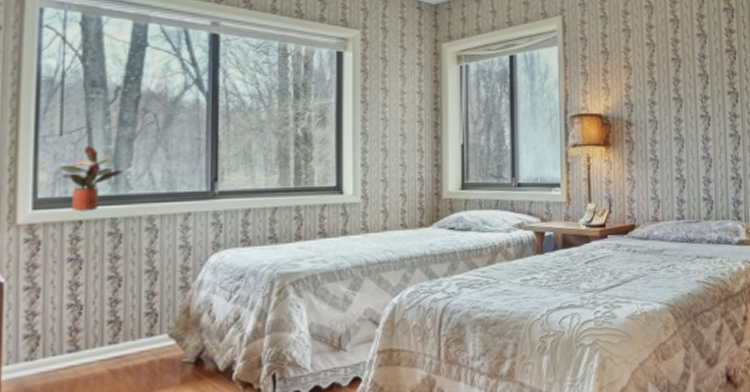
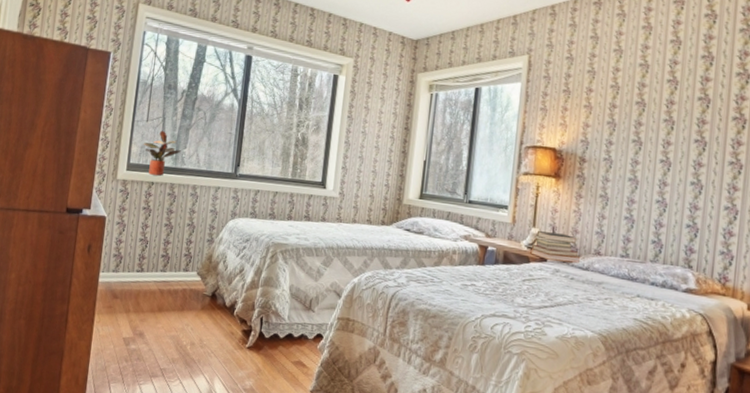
books: none [589,205,640,237] -> present [530,231,581,263]

